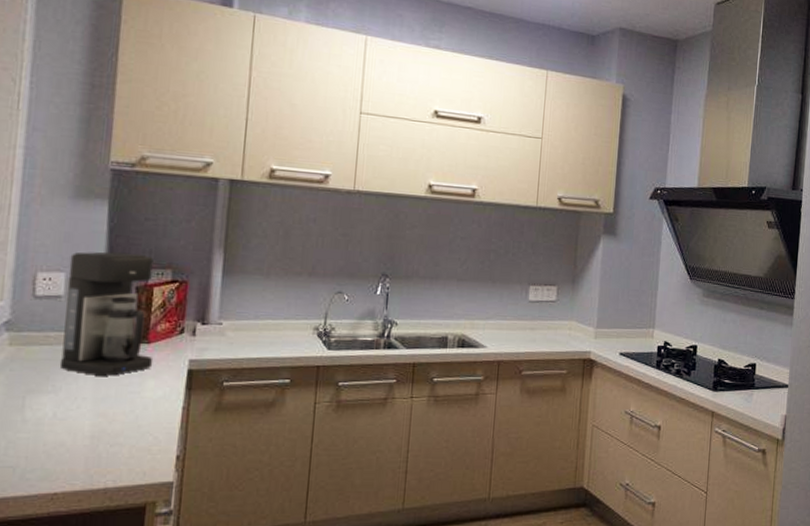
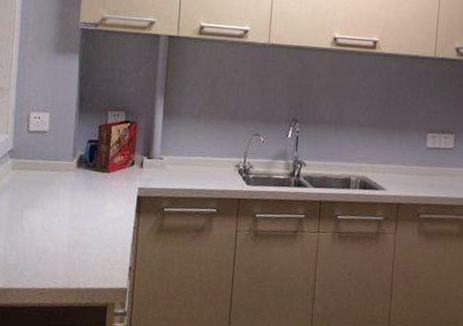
coffee maker: present [59,251,154,376] -> none [46,96,112,198]

